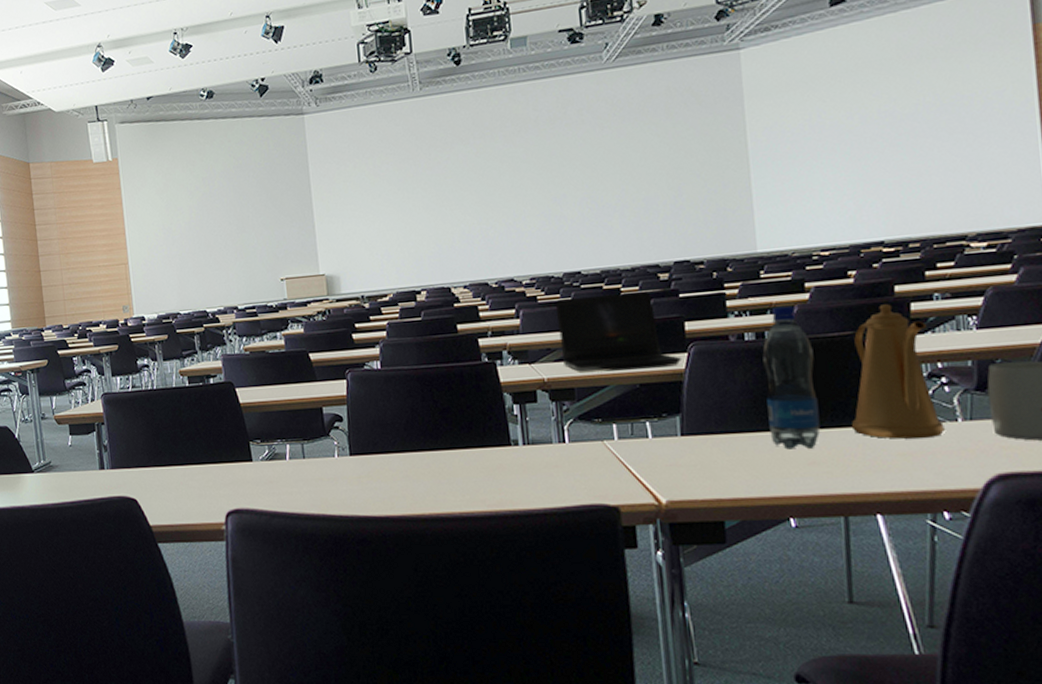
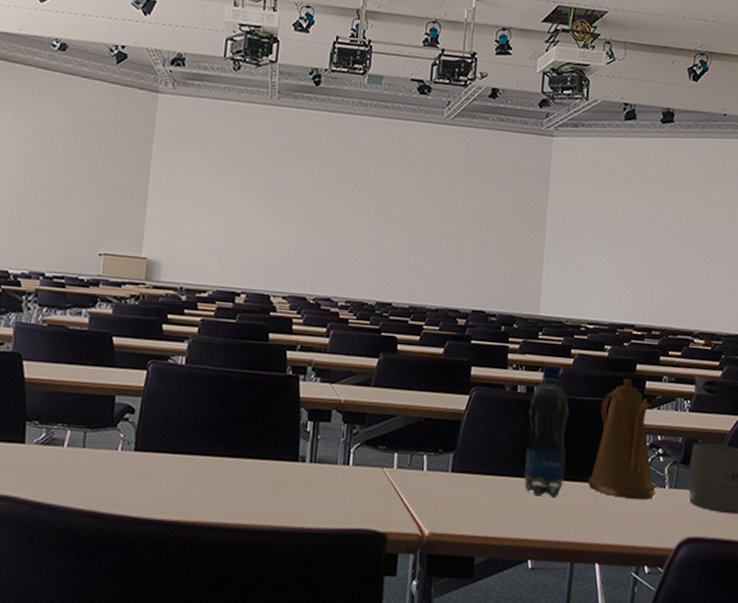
laptop computer: present [555,292,681,373] -> none [361,327,463,406]
water bottle: none [977,237,1015,307] -> present [693,337,719,396]

